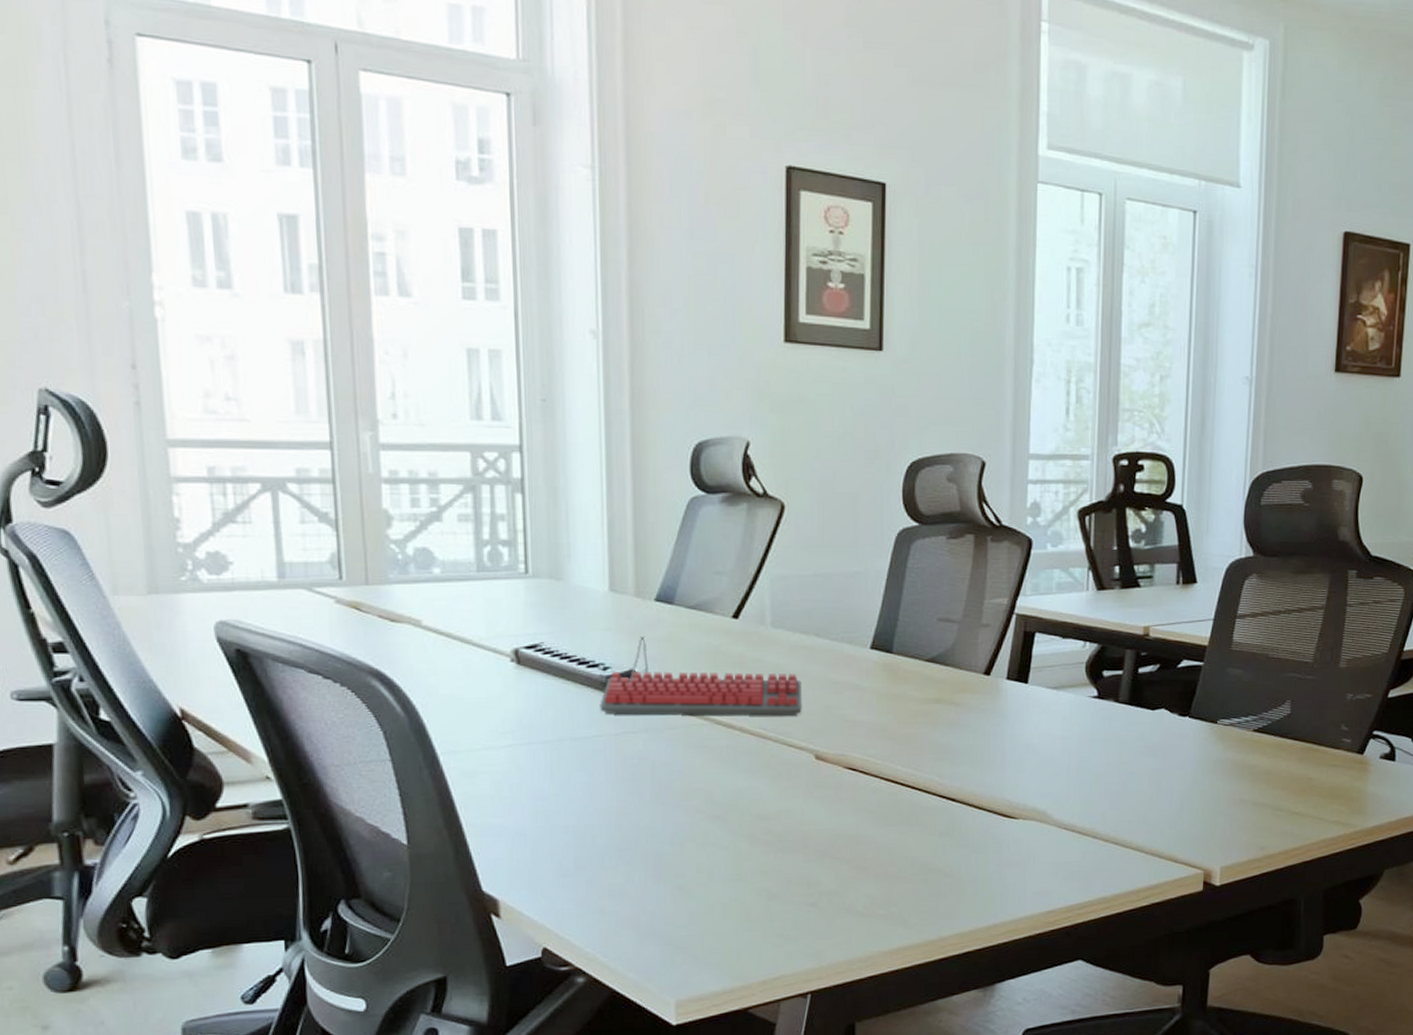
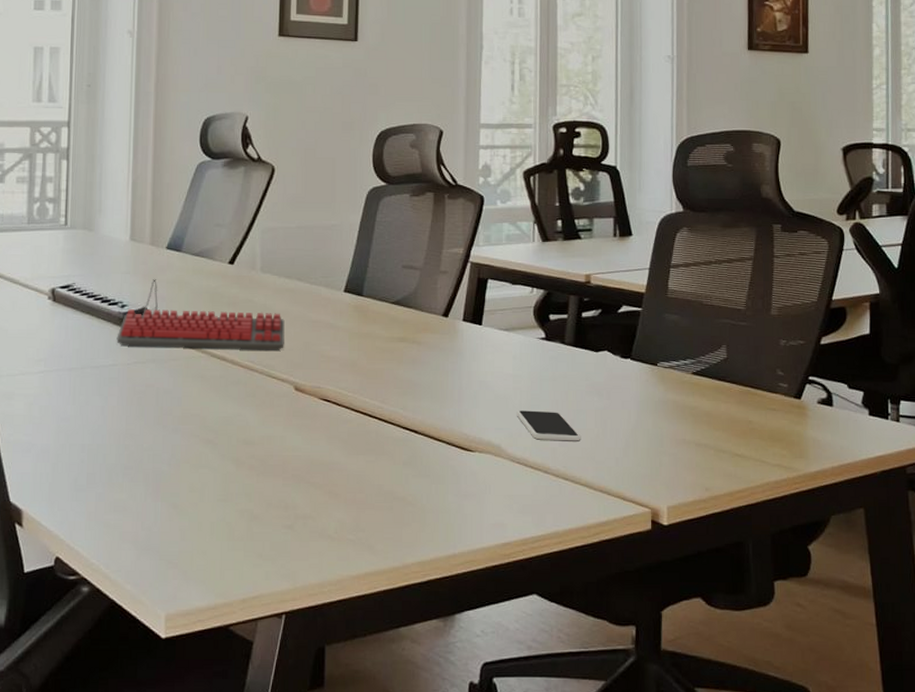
smartphone: none [1064,773,1134,806] -> present [516,410,581,443]

